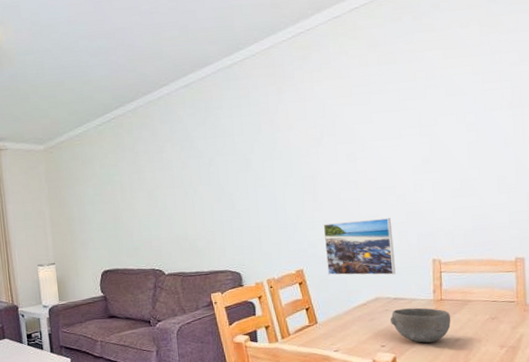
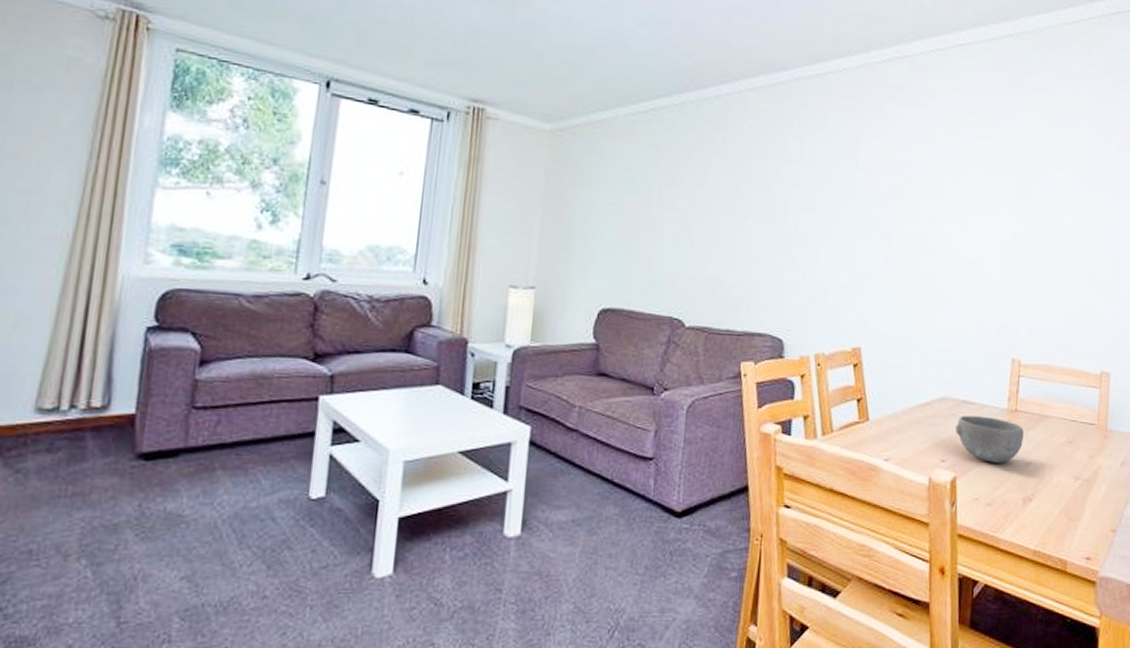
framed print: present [323,217,396,276] -> none [890,293,972,371]

